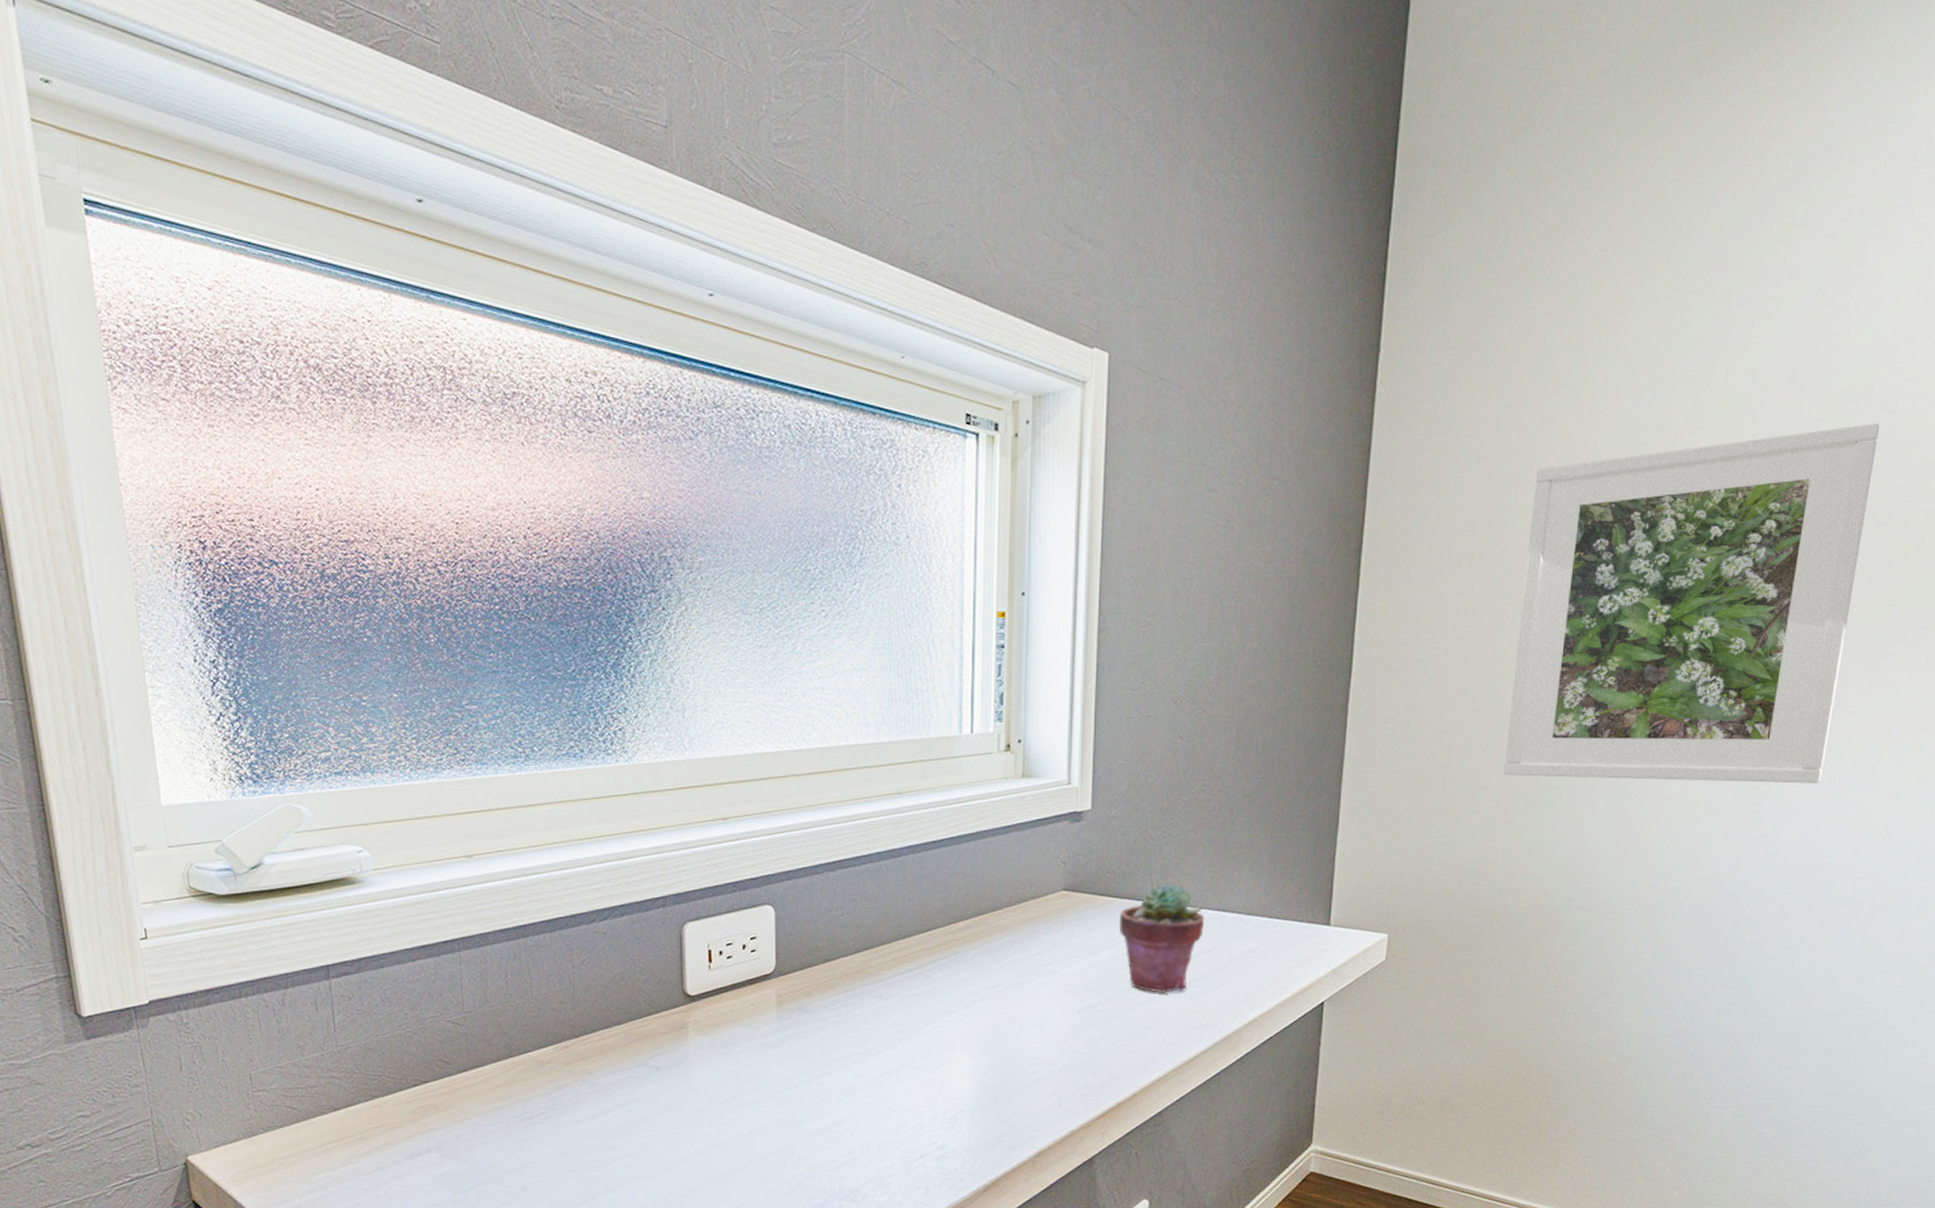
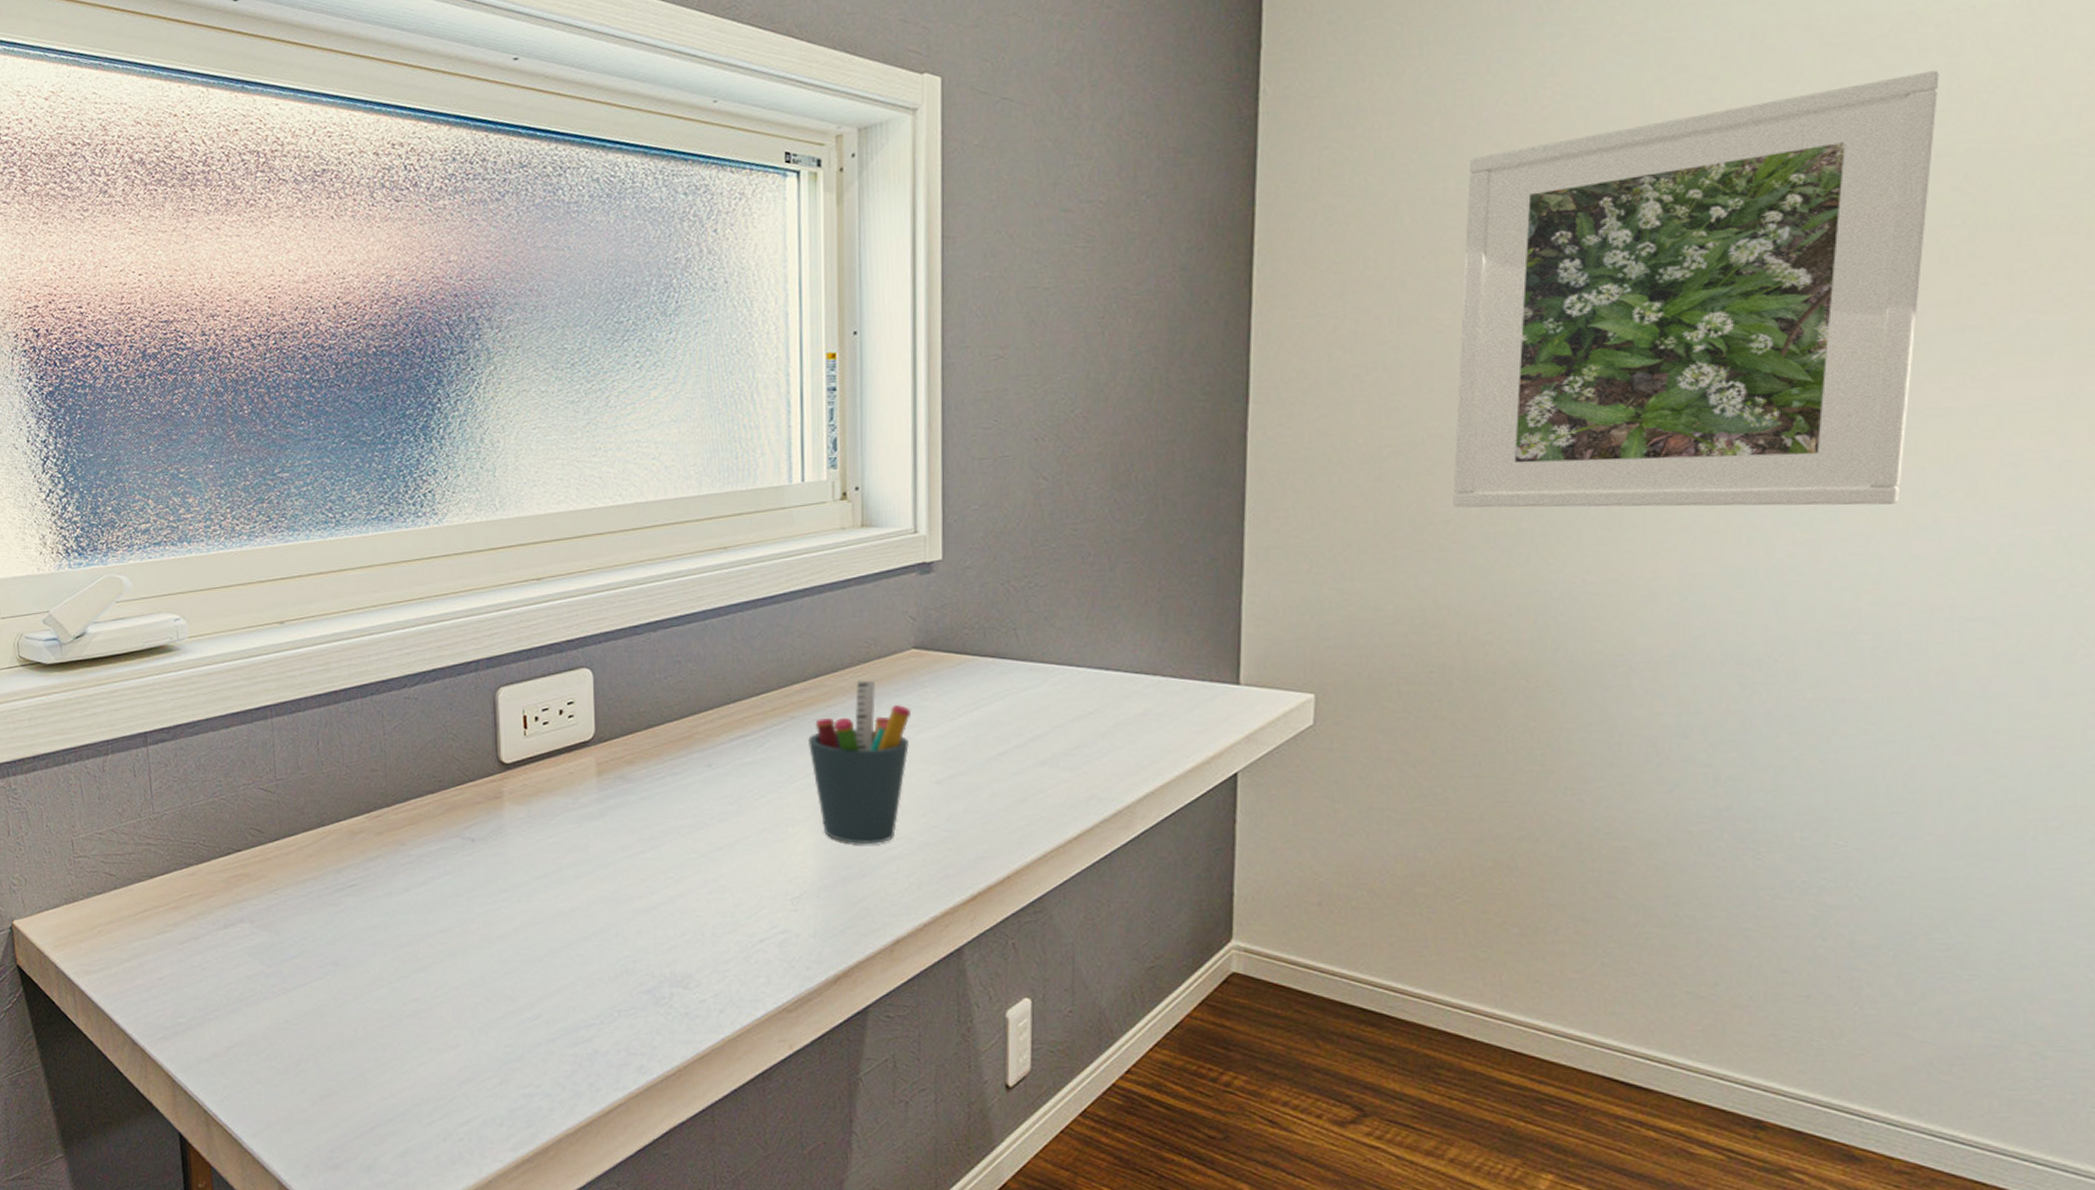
pen holder: none [969,918,1060,1068] -> present [808,679,912,845]
potted succulent: present [1119,883,1205,993] -> none [980,638,1084,762]

